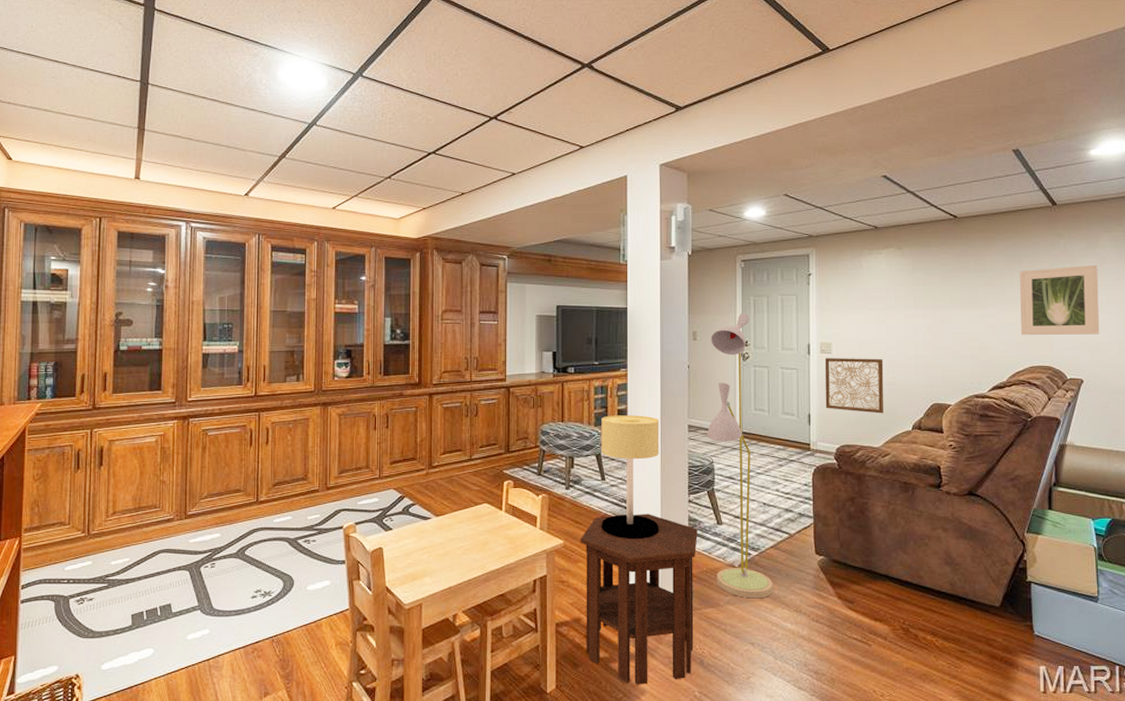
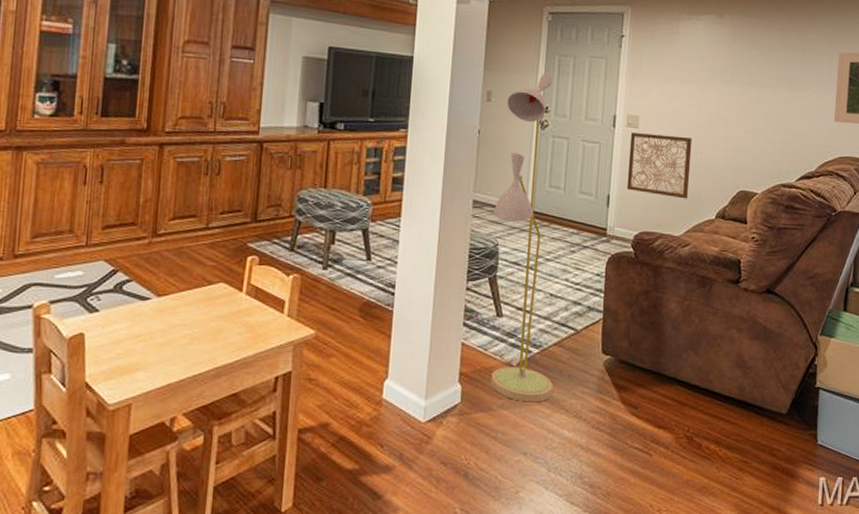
side table: present [580,514,698,685] -> none [332,301,474,501]
table lamp: present [601,415,660,540] -> none [361,183,440,332]

